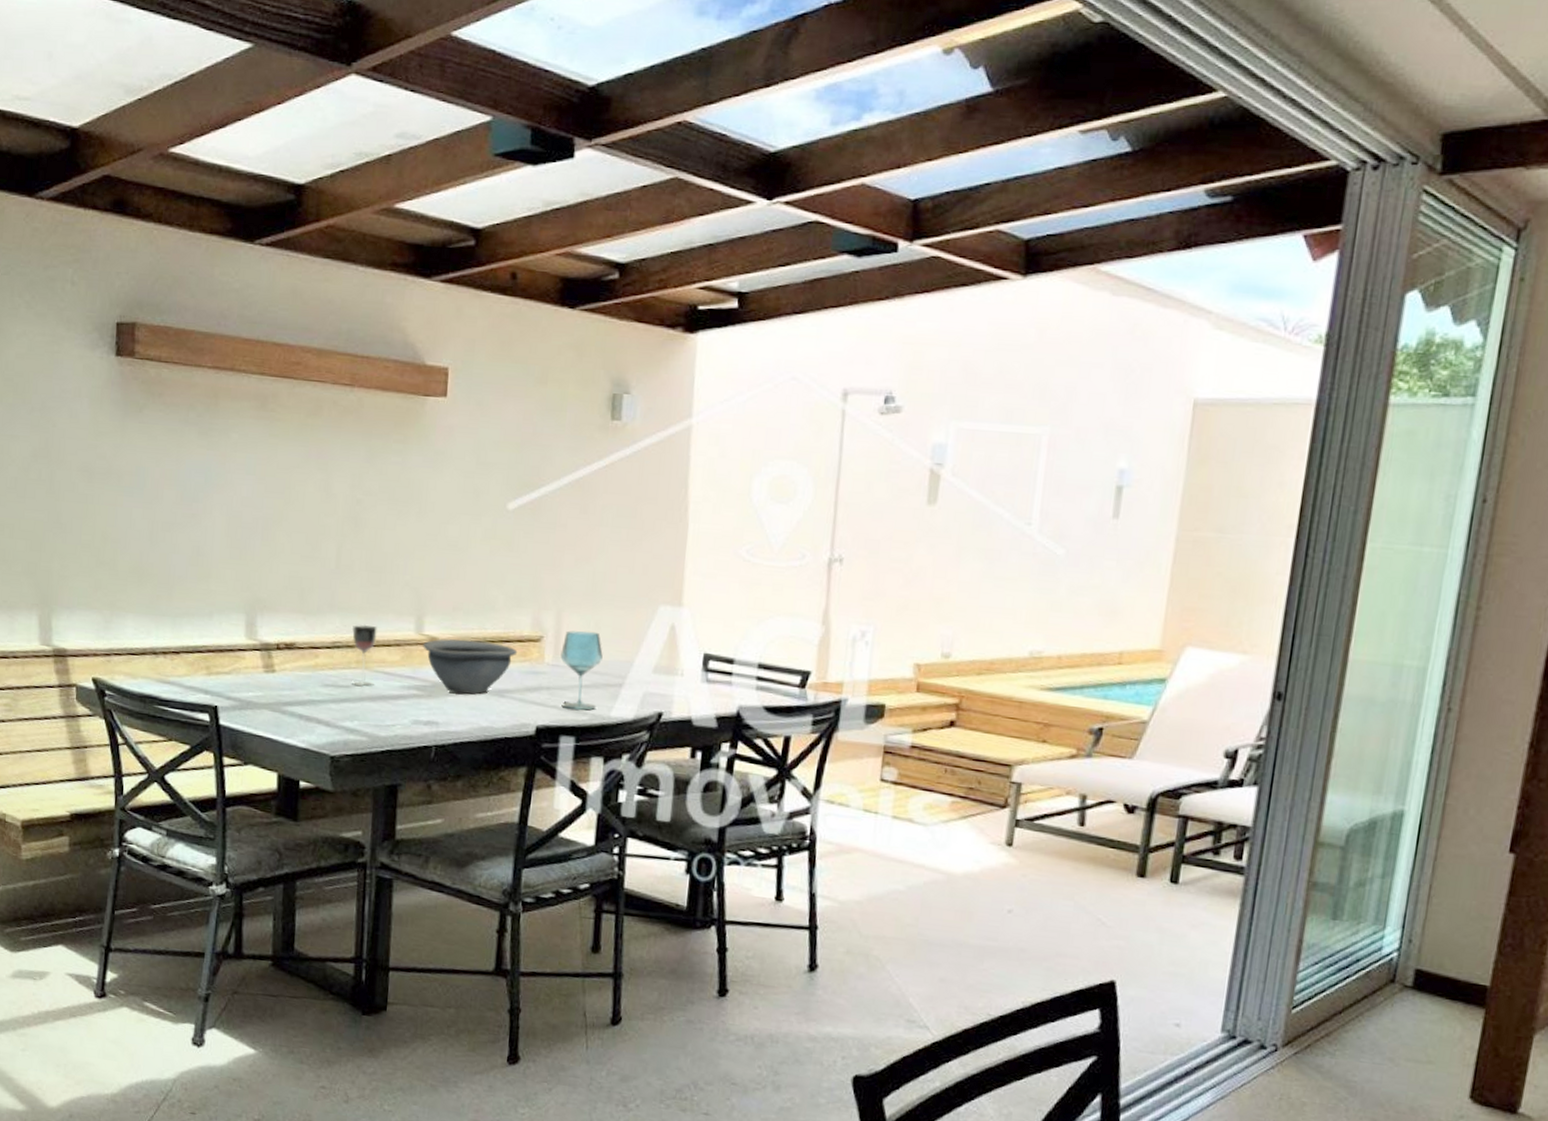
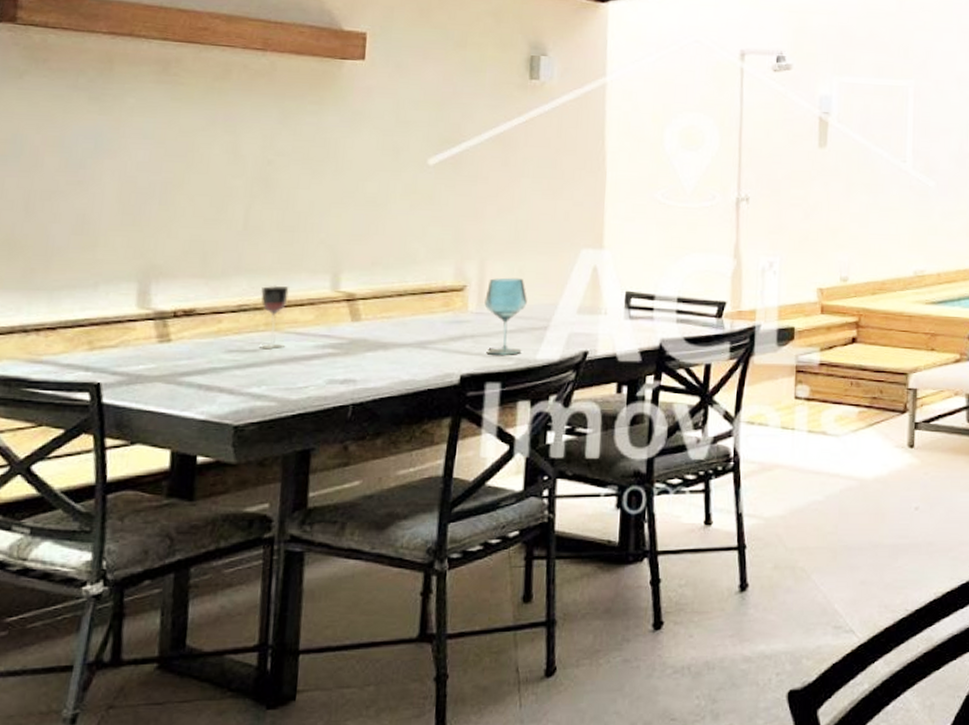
bowl: present [423,639,518,694] -> none [339,293,440,348]

